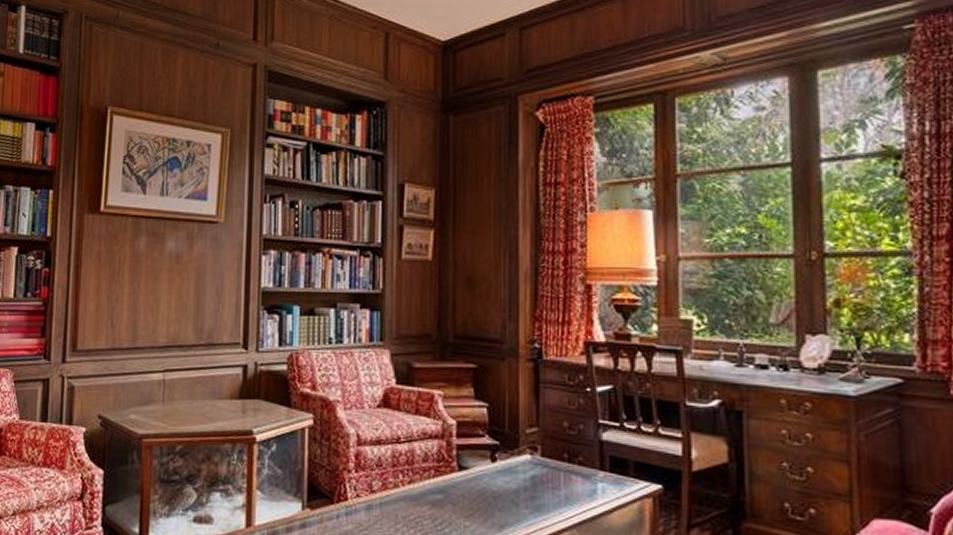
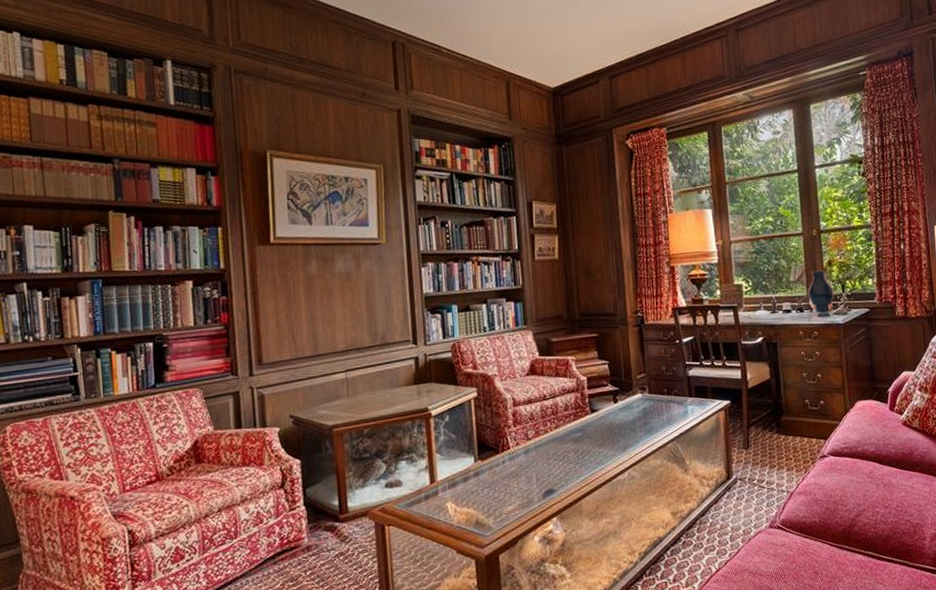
vase: none [797,311,842,383] -> present [807,270,834,317]

